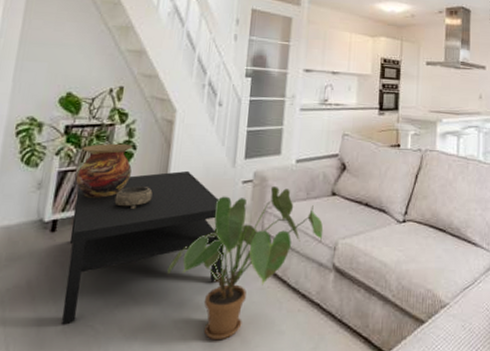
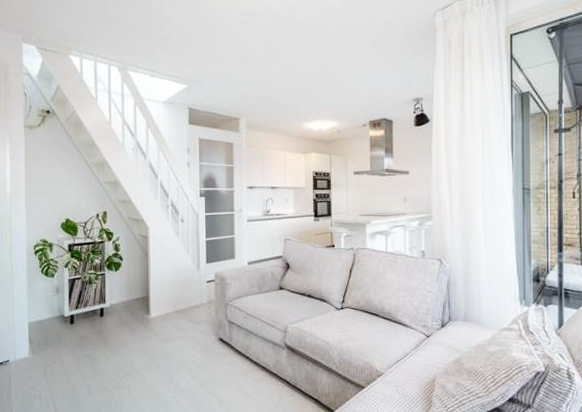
coffee table: present [61,170,225,325] -> none [84,274,198,389]
vase: present [75,143,133,198] -> none [82,256,121,298]
decorative bowl: present [114,186,153,209] -> none [112,288,139,305]
house plant: present [167,185,324,341] -> none [158,283,275,401]

